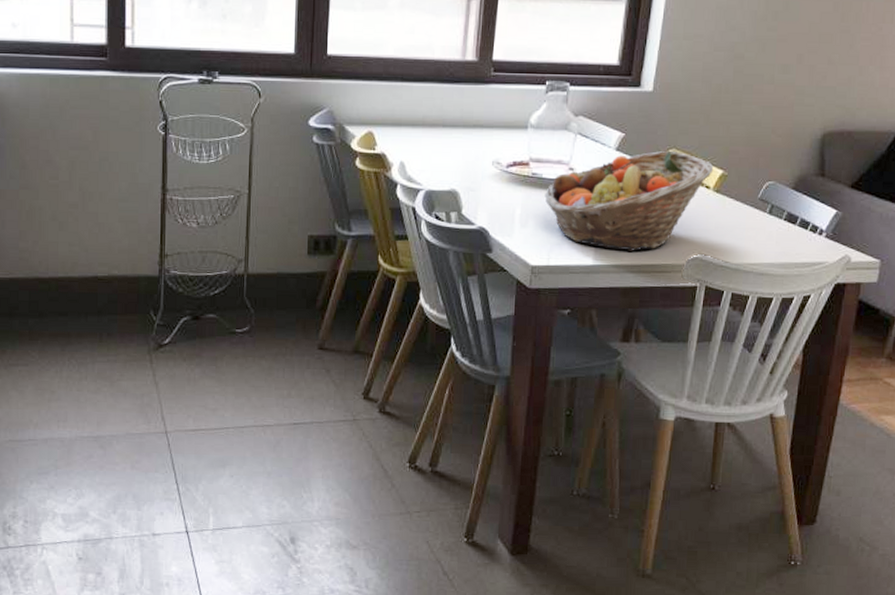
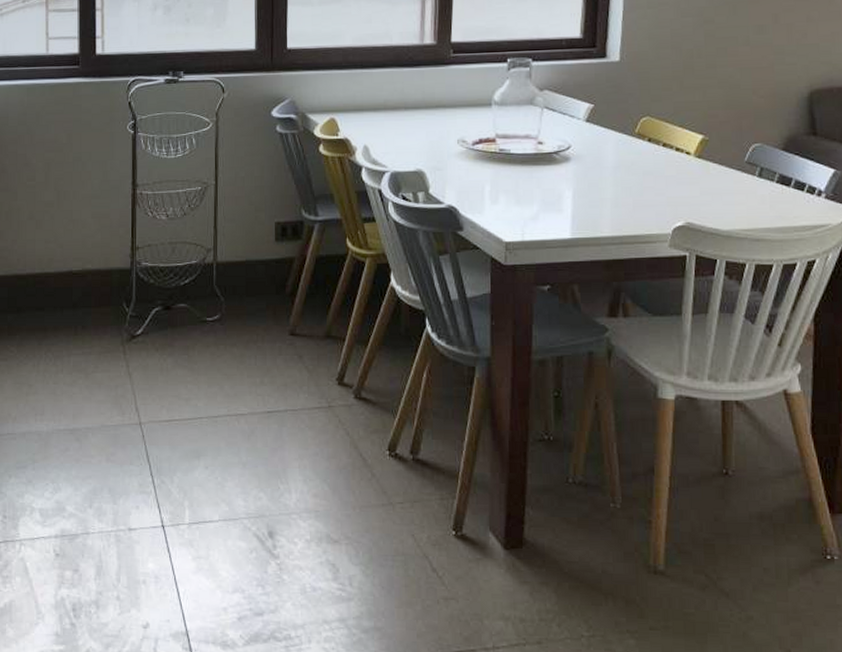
fruit basket: present [544,150,714,251] -> none [514,118,693,223]

